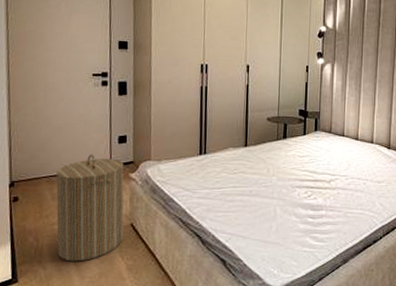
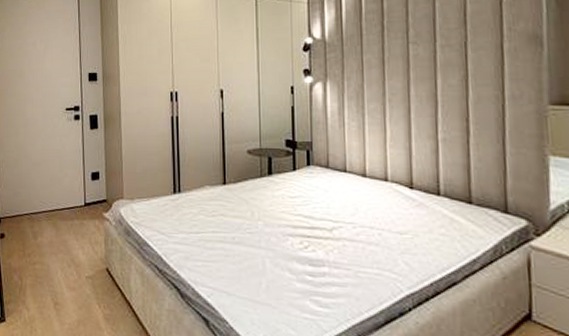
laundry hamper: present [56,154,124,262] -> none [36,191,99,306]

